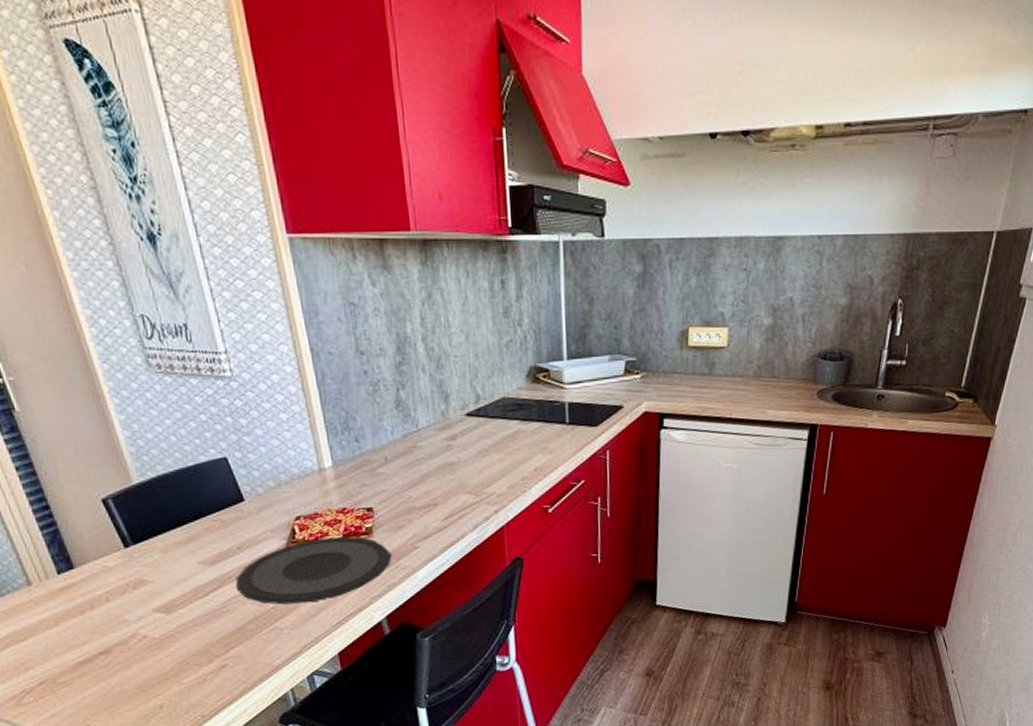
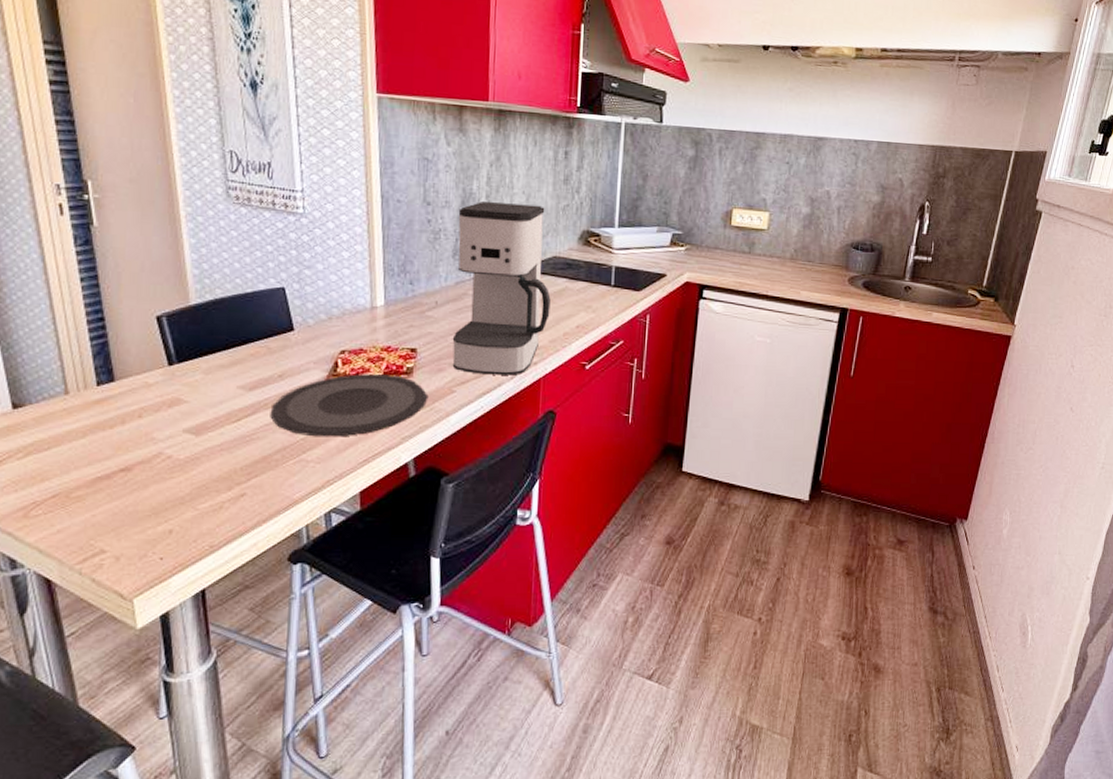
coffee maker: none [395,344,505,528] -> present [452,202,551,375]

